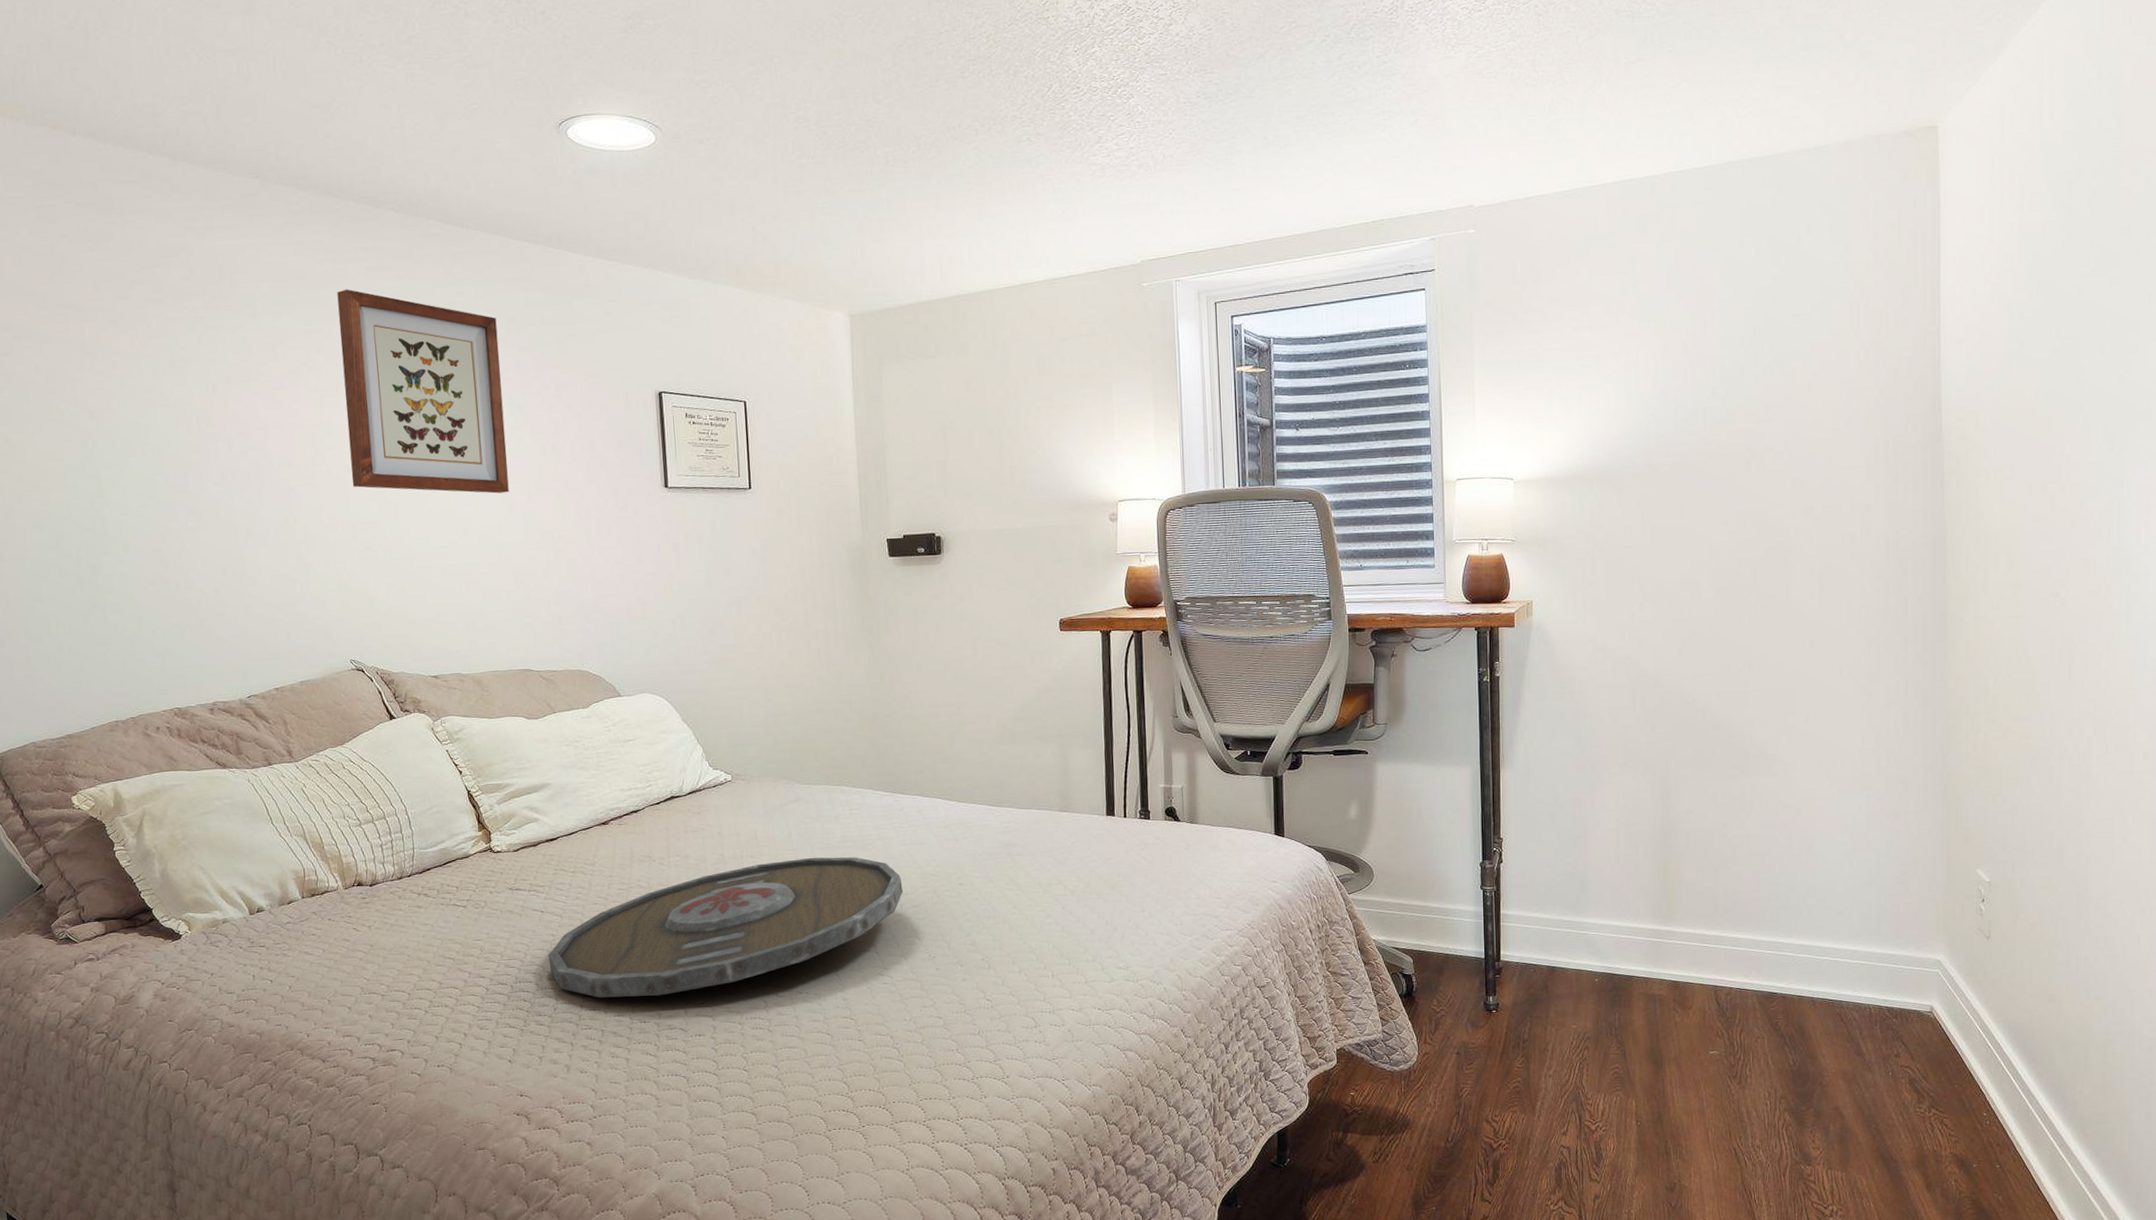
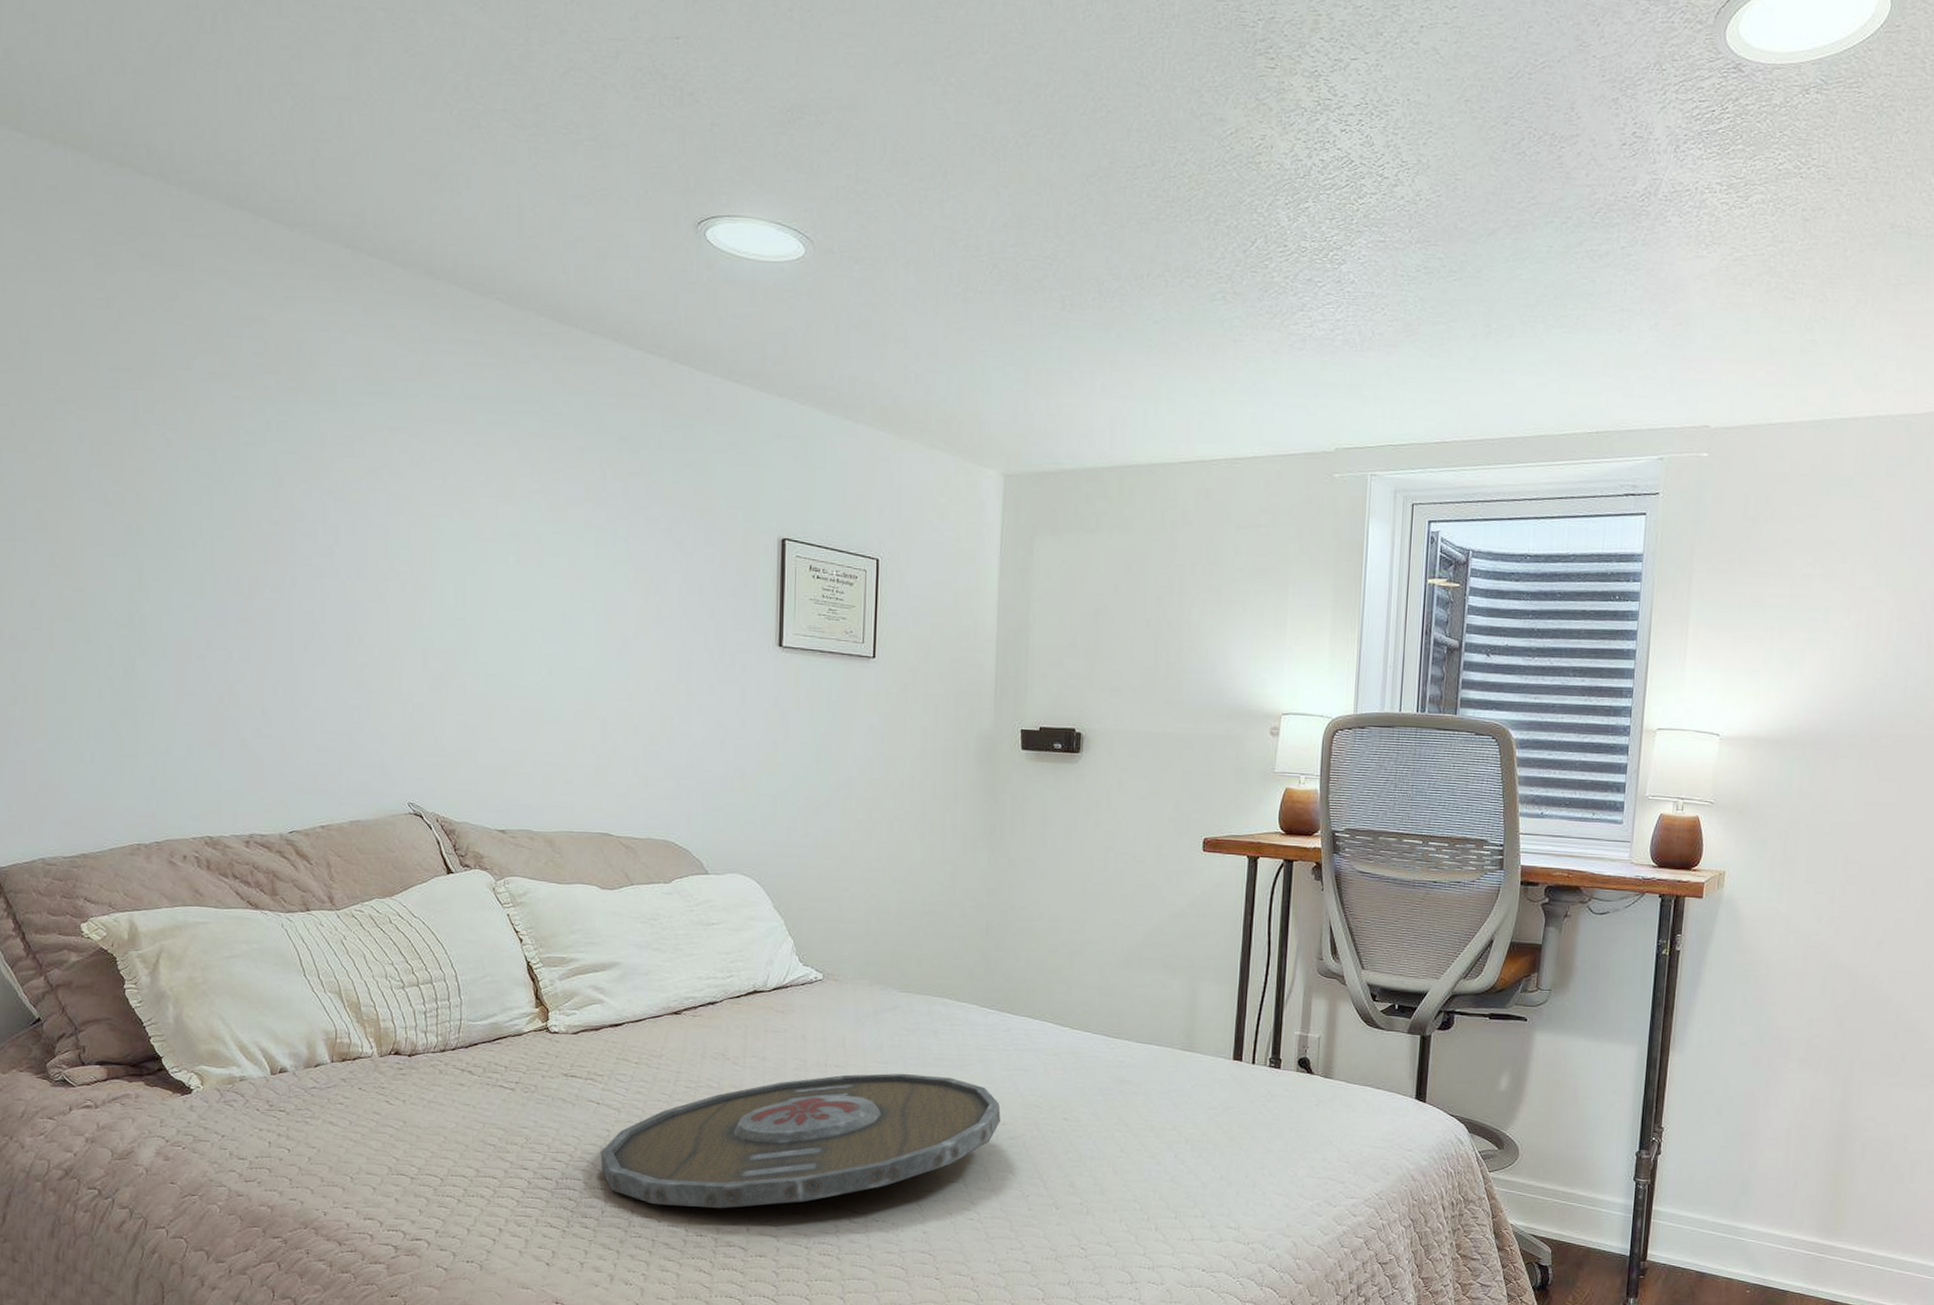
wall art: present [337,289,509,494] -> none [427,384,607,634]

